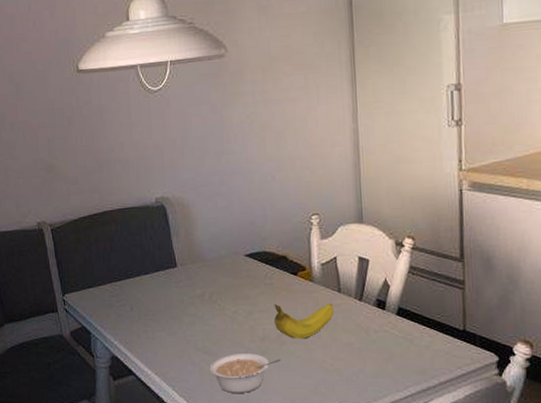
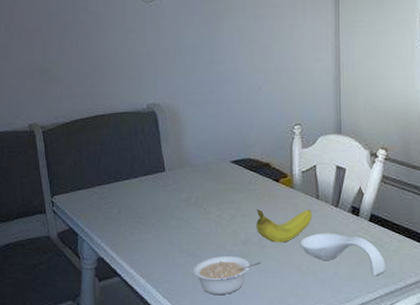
spoon rest: none [321,328,417,373] -> present [299,233,386,276]

